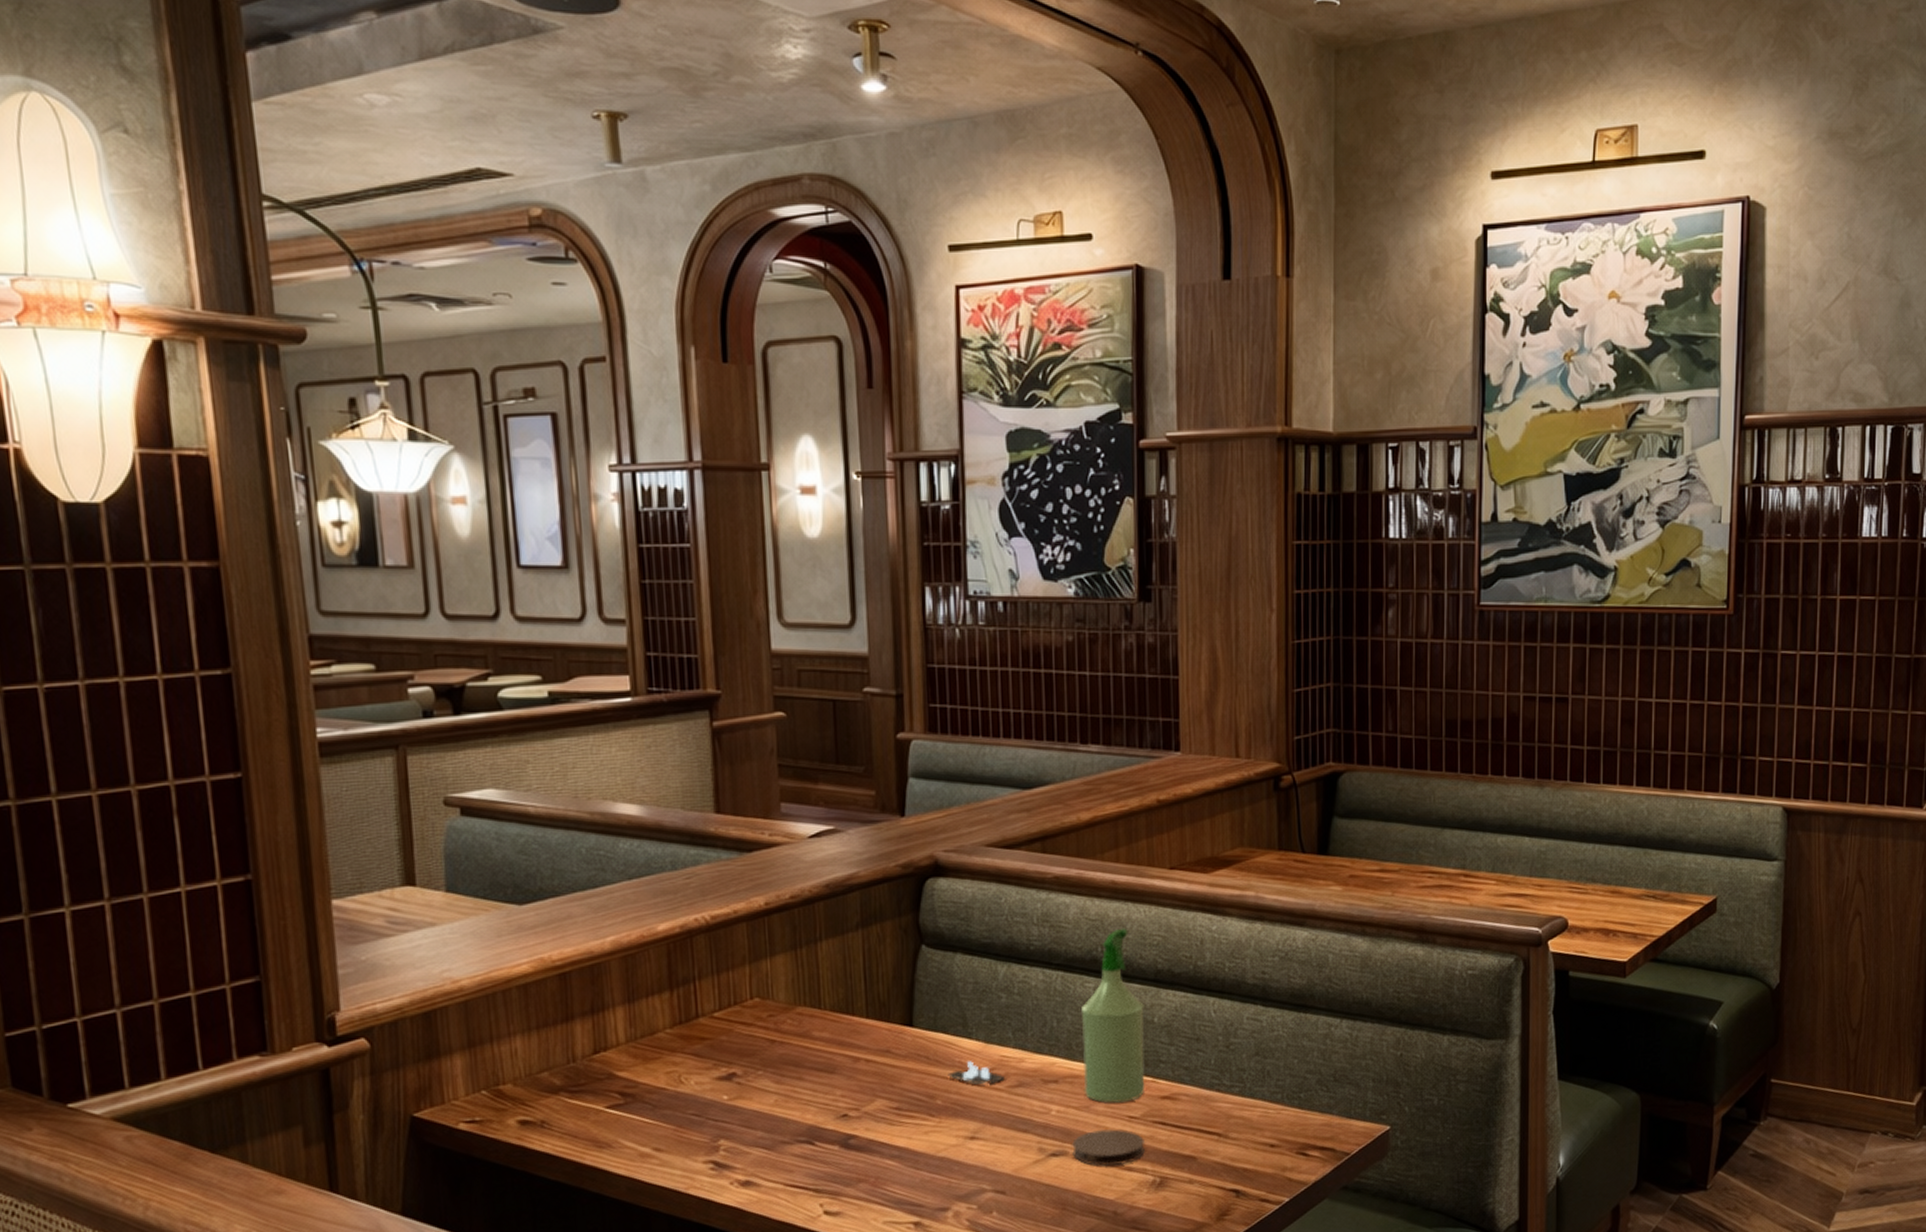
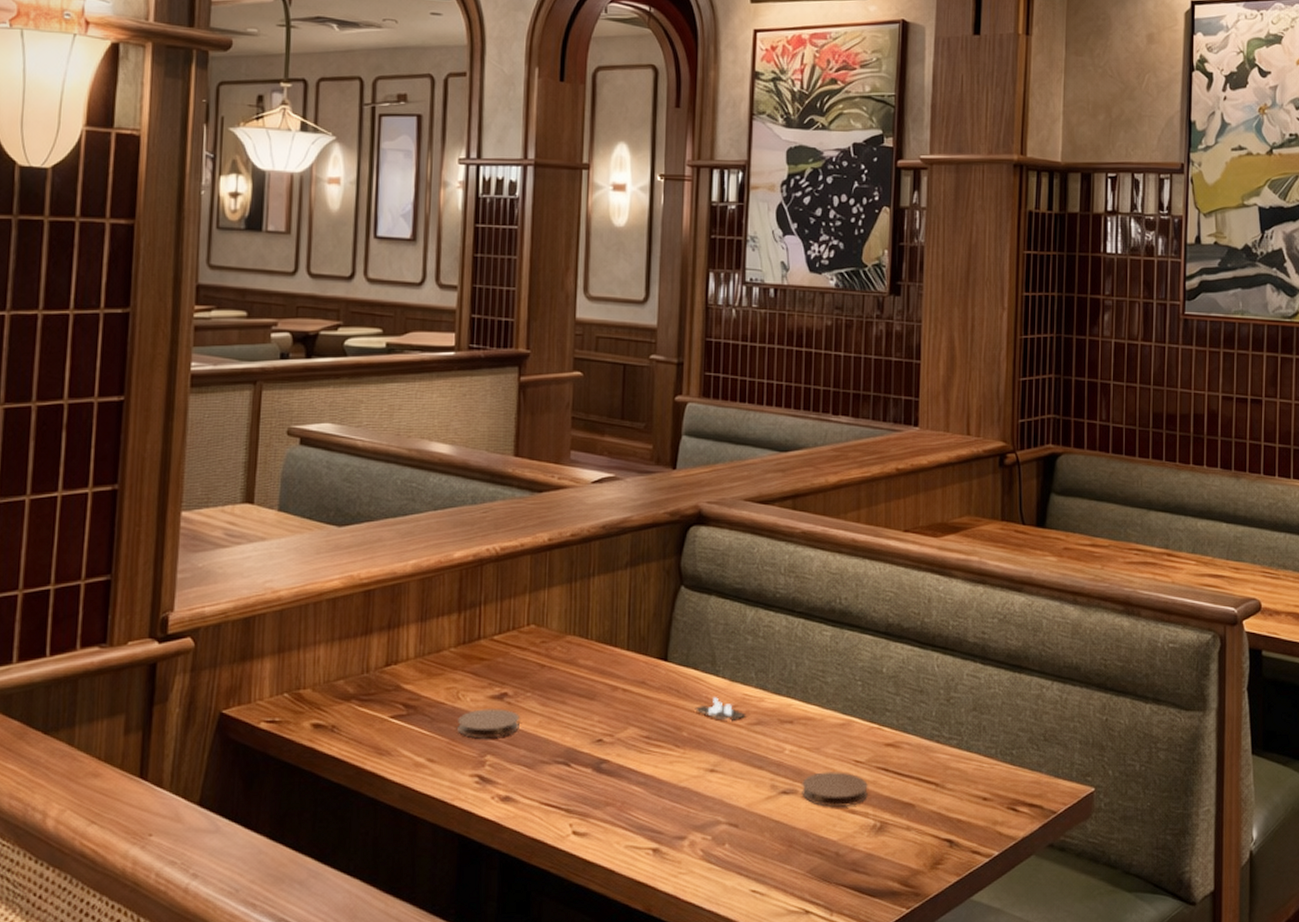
coaster: none [683,1090,753,1123] -> present [458,708,520,739]
spray bottle: present [1080,928,1145,1103] -> none [815,582,875,747]

